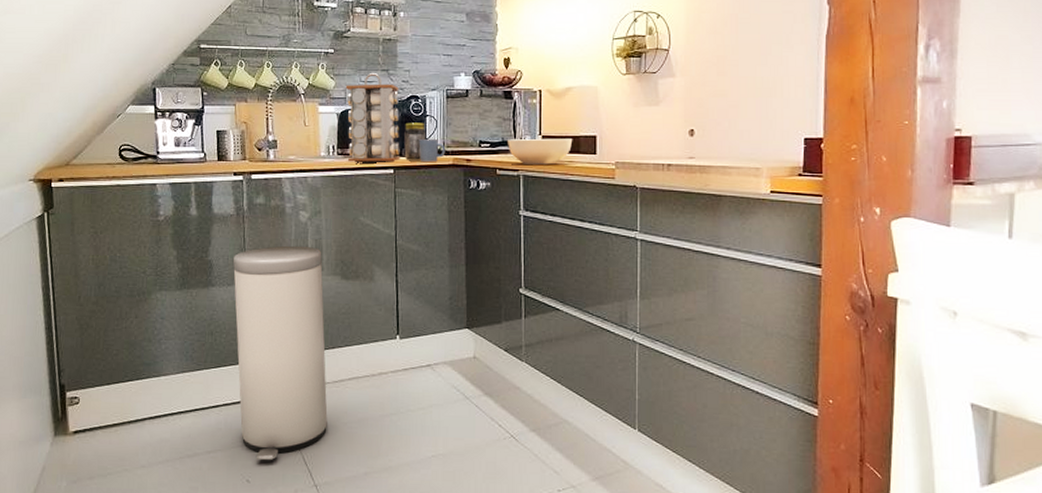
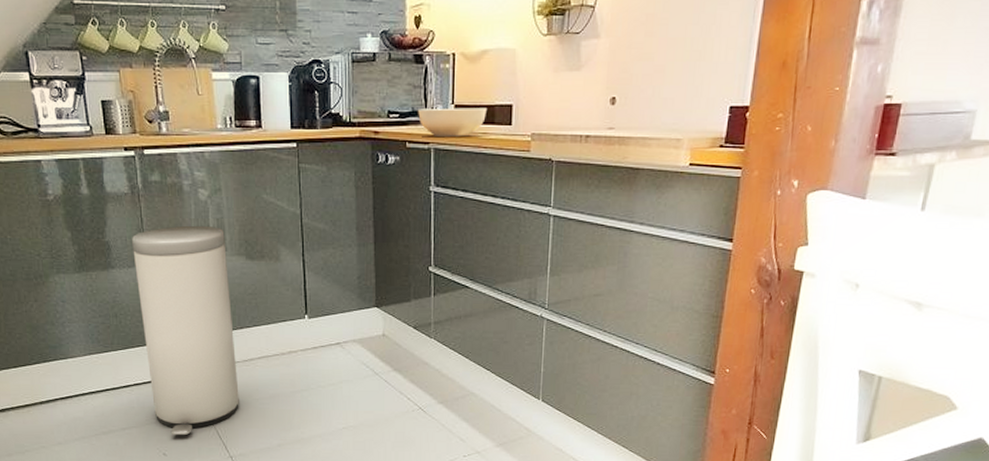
spice rack: present [345,72,400,164] -> none [240,32,303,137]
jar: present [404,122,427,161] -> none [307,90,331,134]
mug: present [418,139,446,163] -> none [322,109,352,136]

